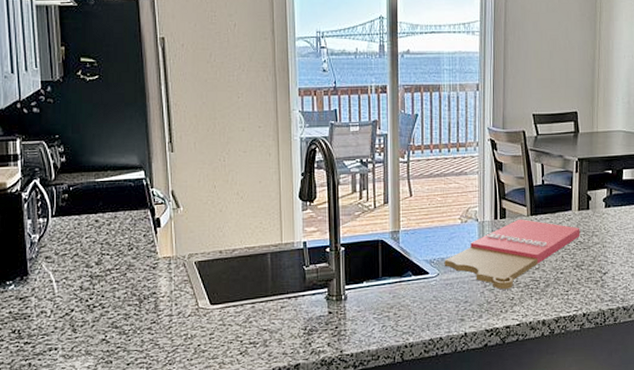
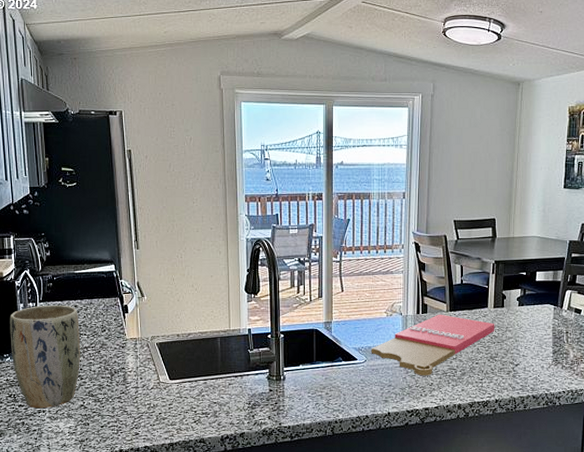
plant pot: none [14,220,101,345] -> present [9,305,80,408]

